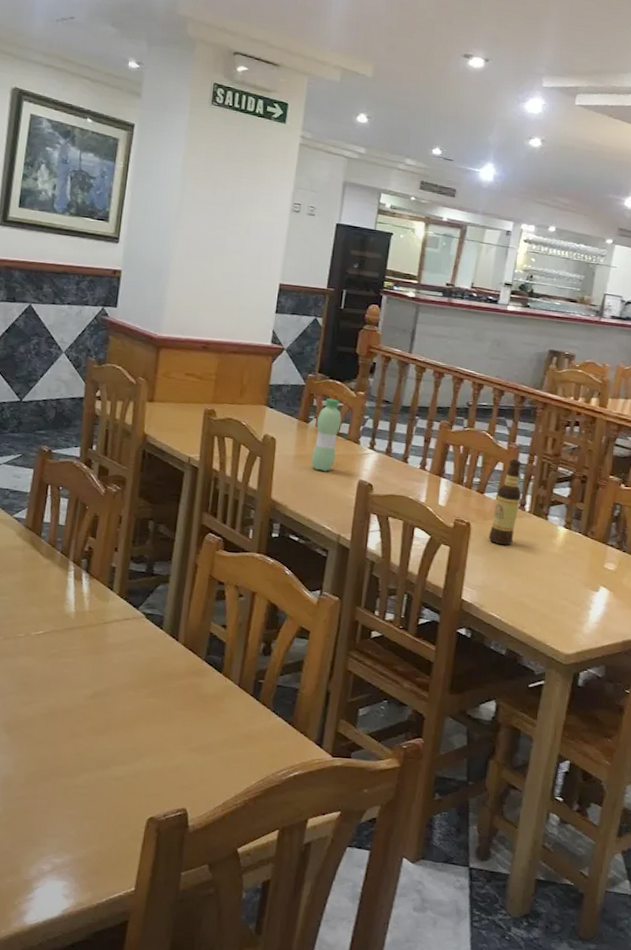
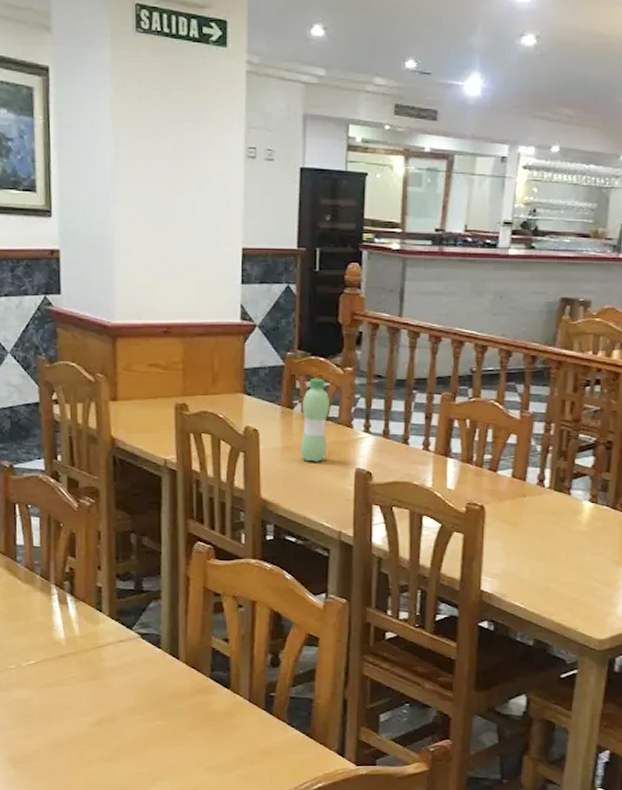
bottle: present [488,459,522,546] -> none [506,430,540,527]

